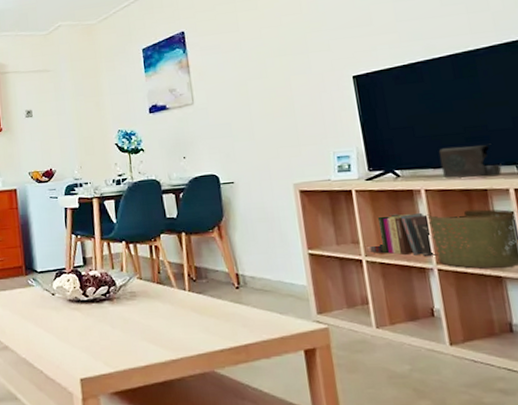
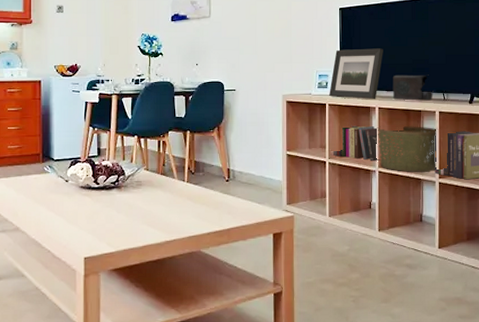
picture frame: none [353,117,421,182] -> present [329,48,383,100]

